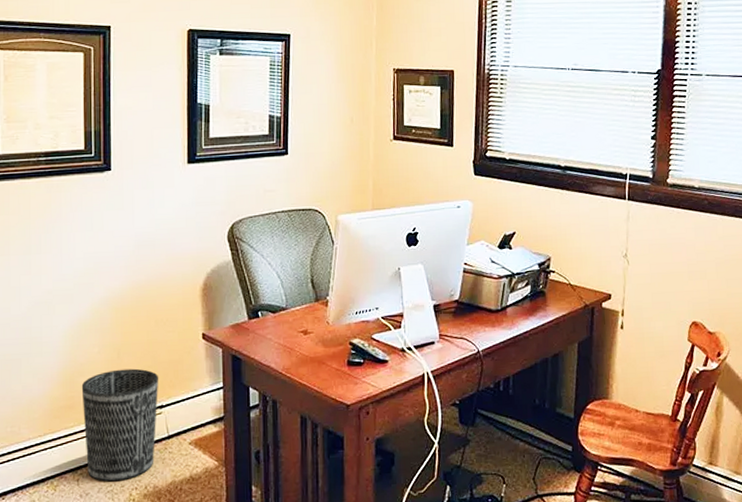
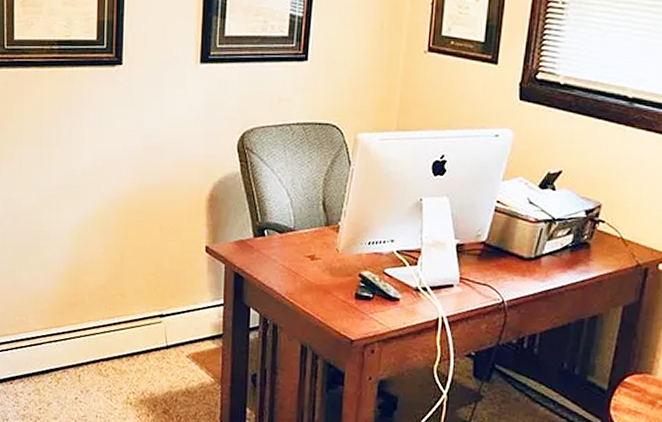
wastebasket: present [81,368,159,482] -> none [85,272,161,383]

